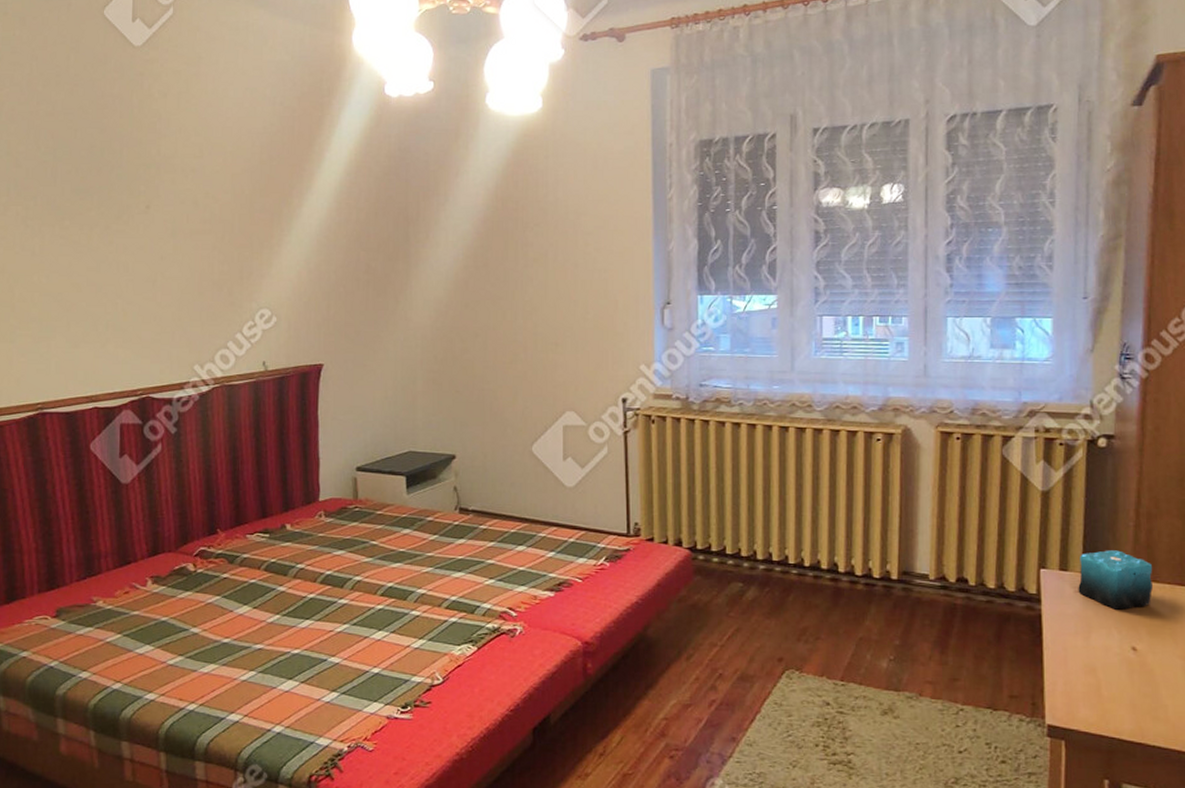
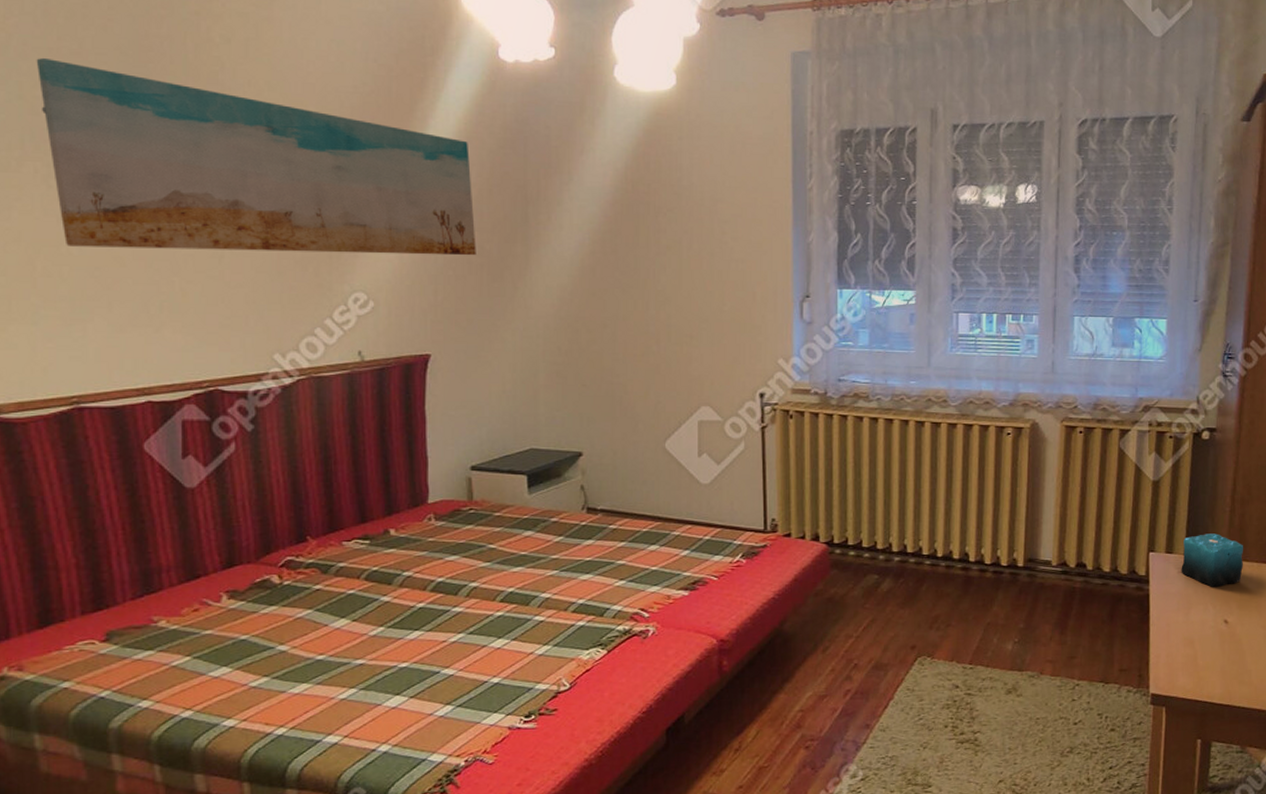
wall art: none [20,120,364,276] -> present [36,58,476,256]

